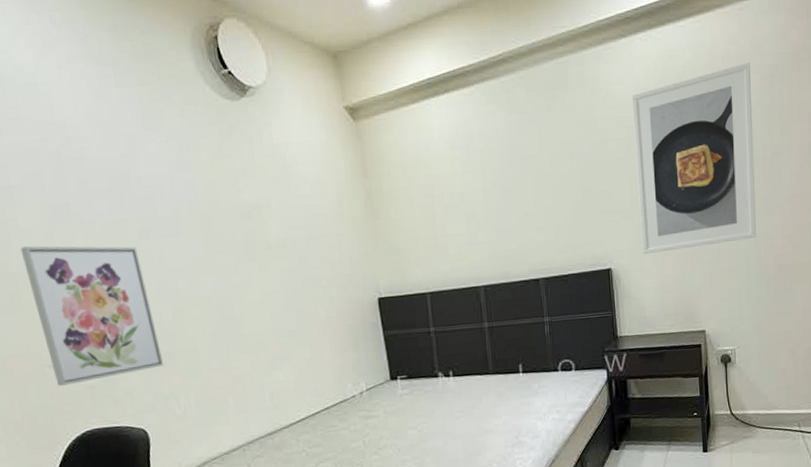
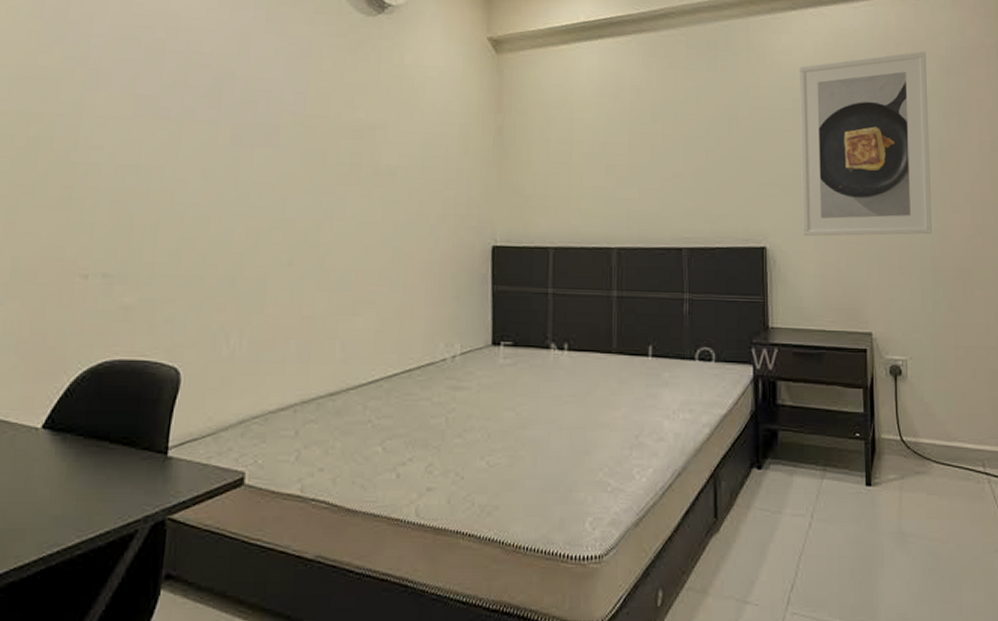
wall art: present [20,246,164,386] -> none [85,136,224,302]

